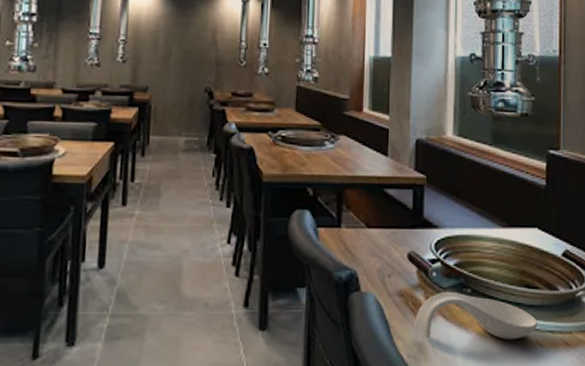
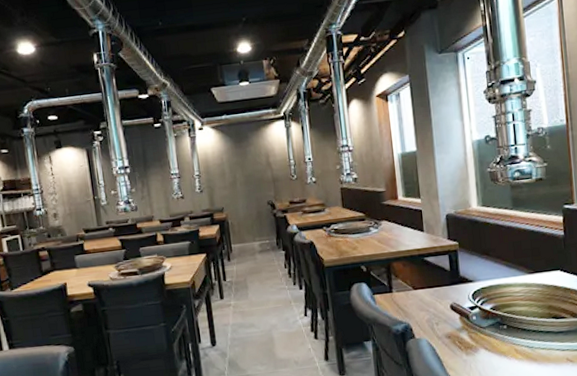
spoon rest: present [415,291,537,340] -> none [462,329,567,367]

